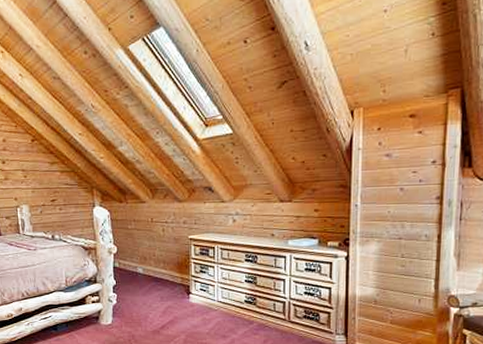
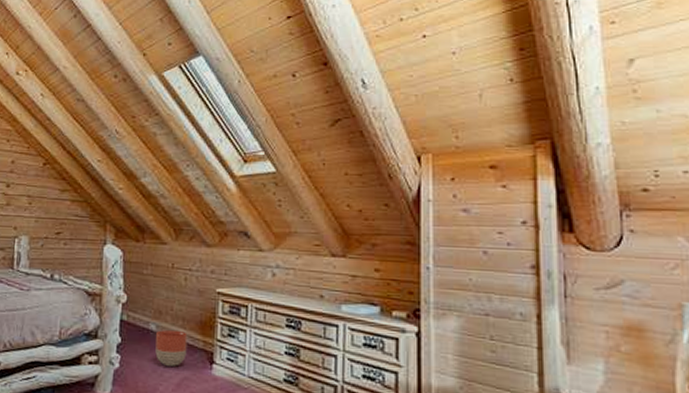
planter: none [143,272,169,299] -> present [155,330,188,366]

